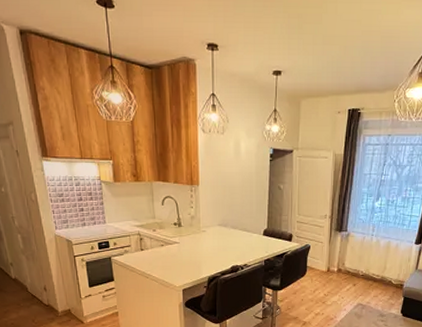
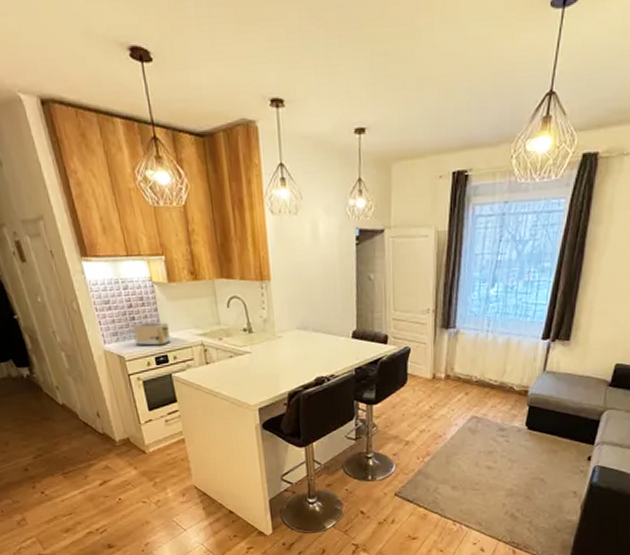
toaster: none [81,213,112,234] -> present [132,322,170,347]

